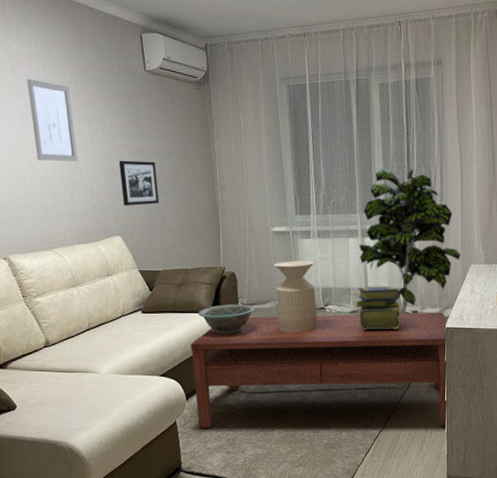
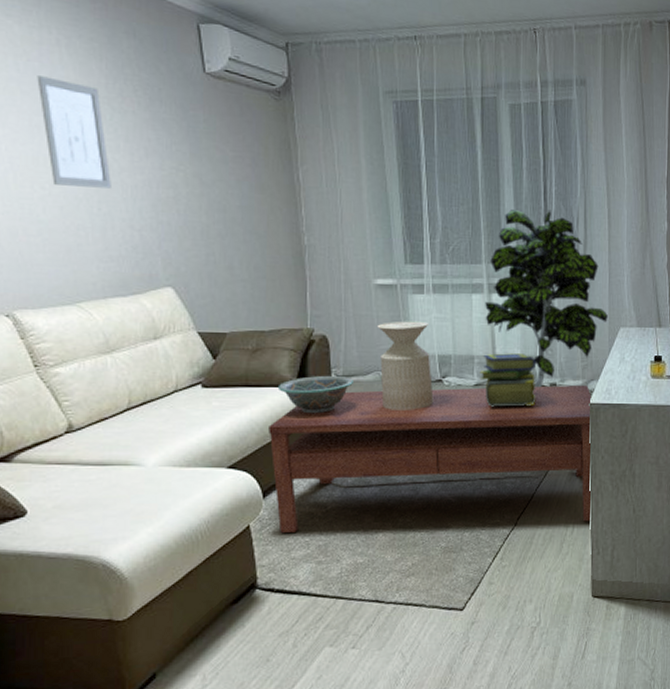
picture frame: present [118,160,159,206] -> none [168,188,225,249]

